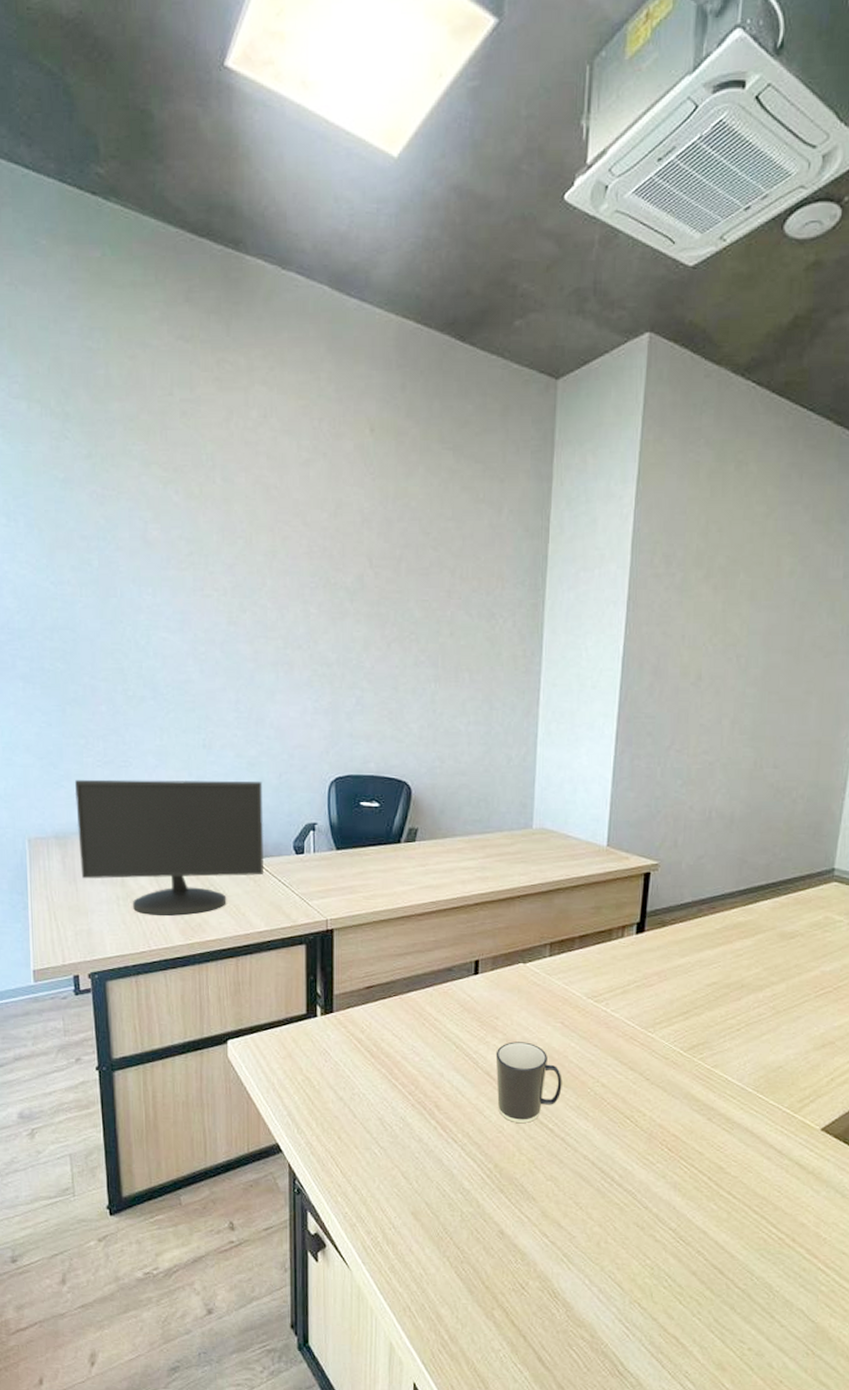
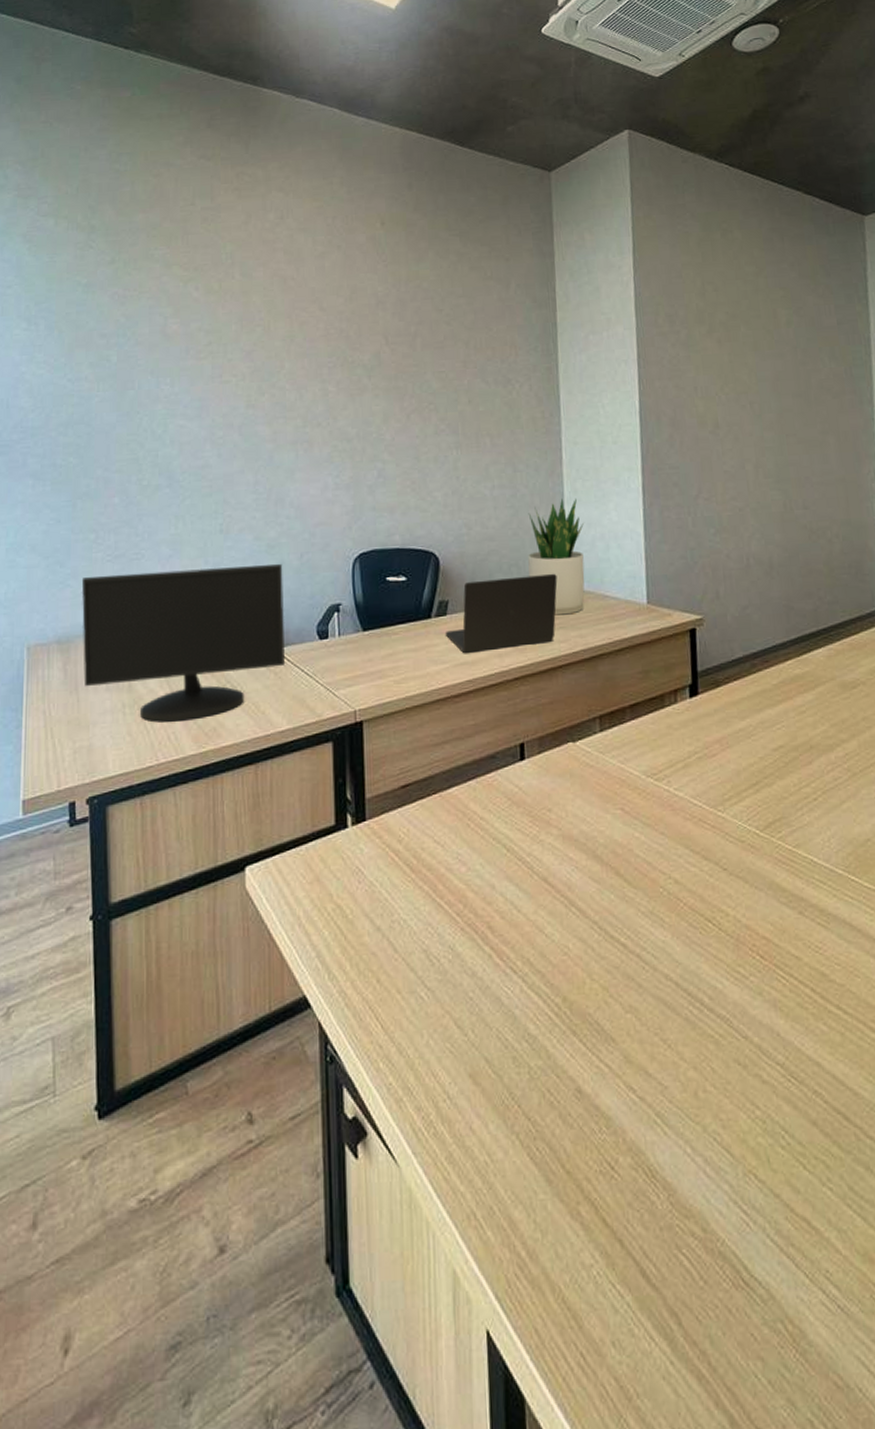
laptop: none [414,810,523,878] -> present [446,573,558,654]
mug: present [495,1041,562,1124] -> none [552,836,631,941]
planter: none [497,739,554,850] -> present [528,498,585,615]

